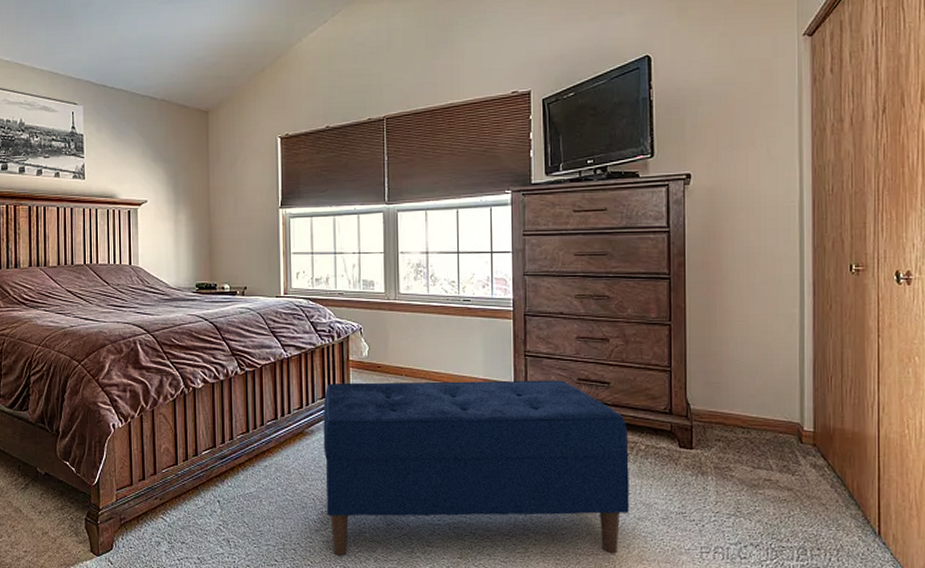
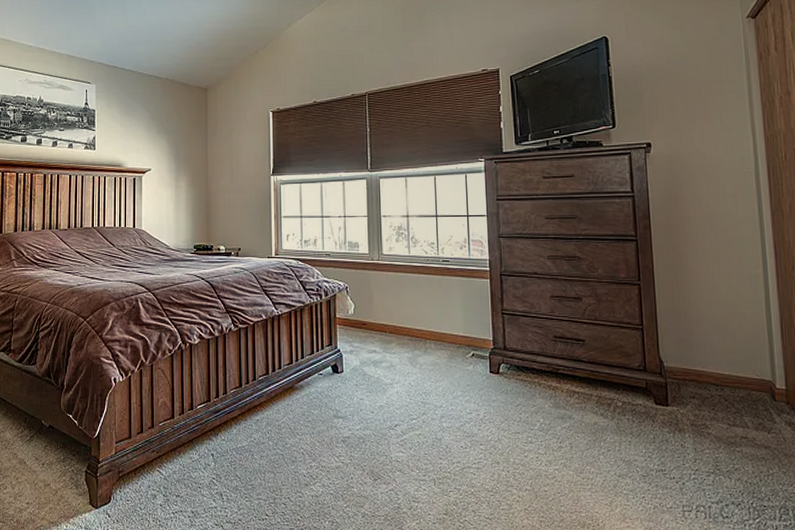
bench: present [323,380,630,556] -> none [312,337,610,512]

